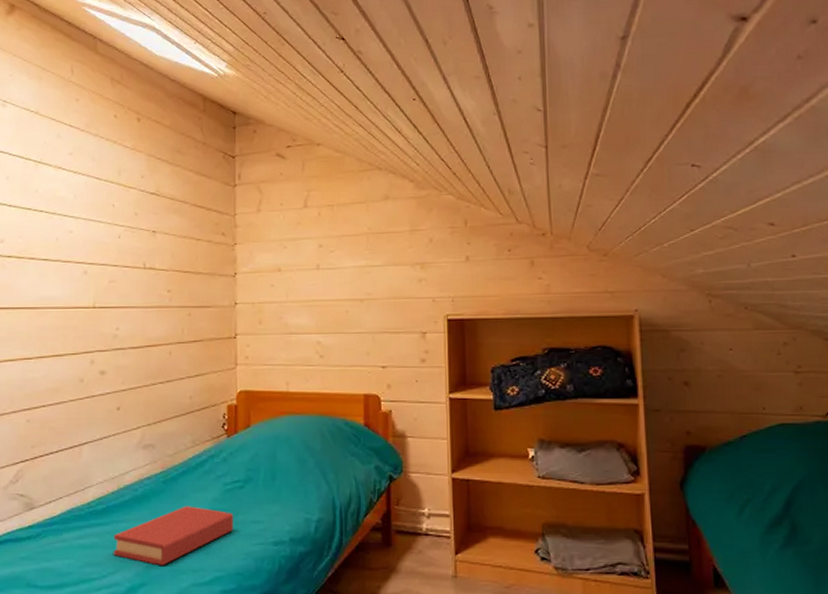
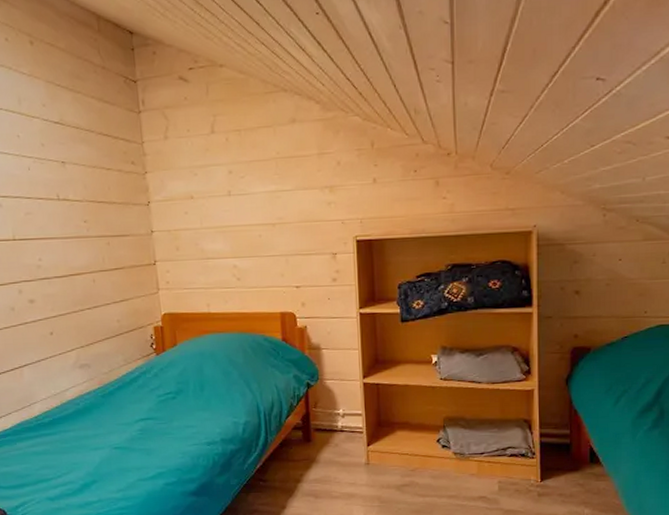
hardback book: present [113,506,233,566] -> none [62,415,170,466]

